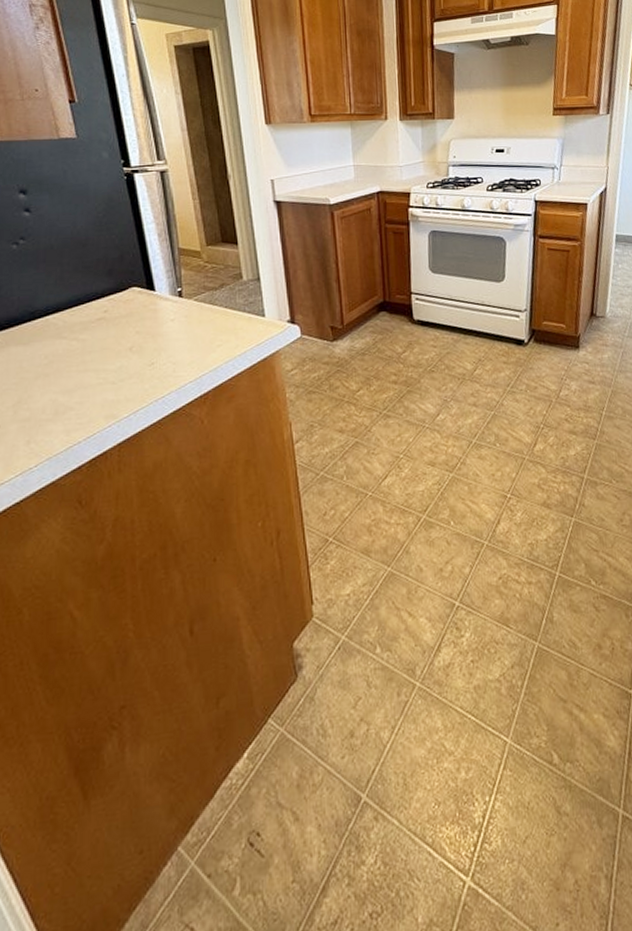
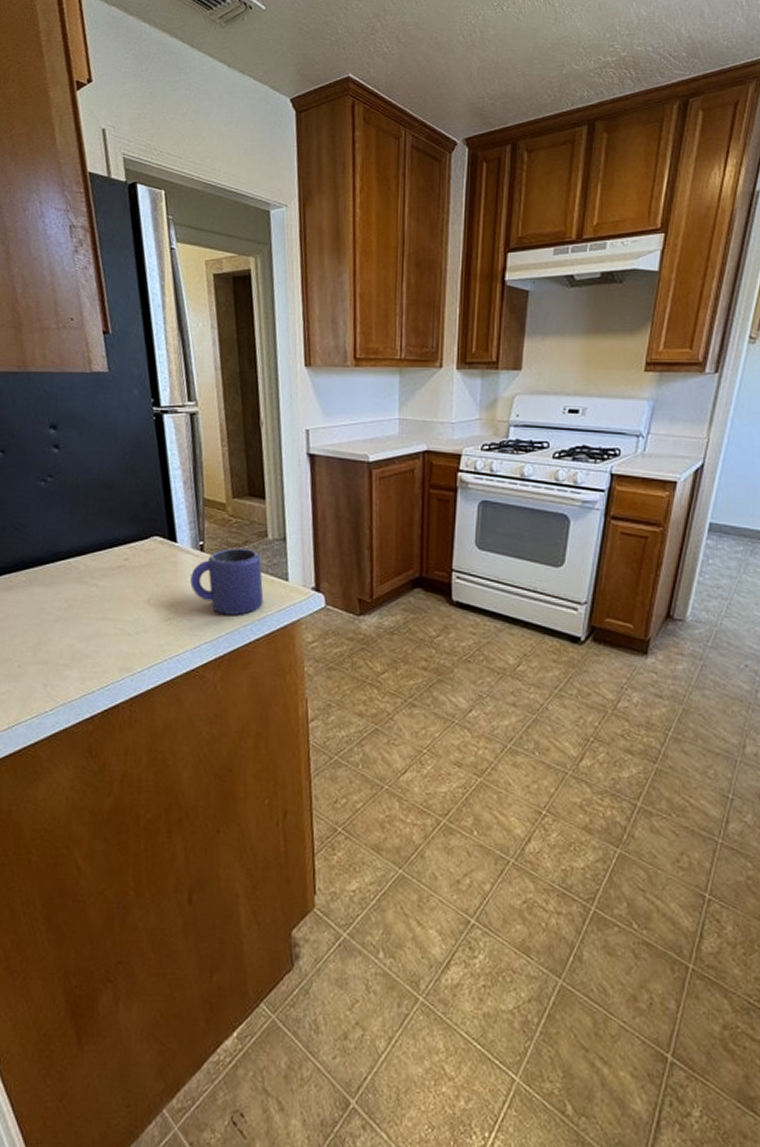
mug: none [171,291,243,354] -> present [190,548,264,615]

